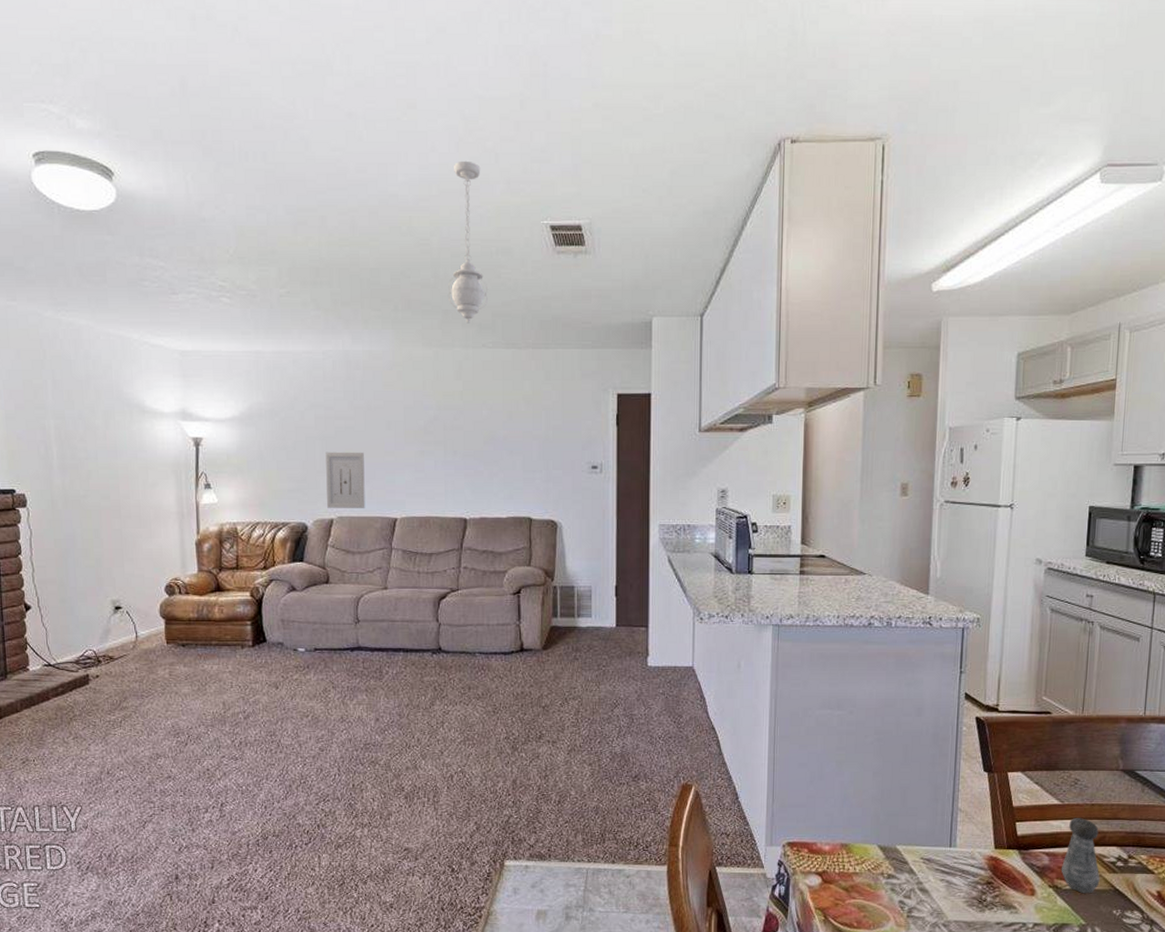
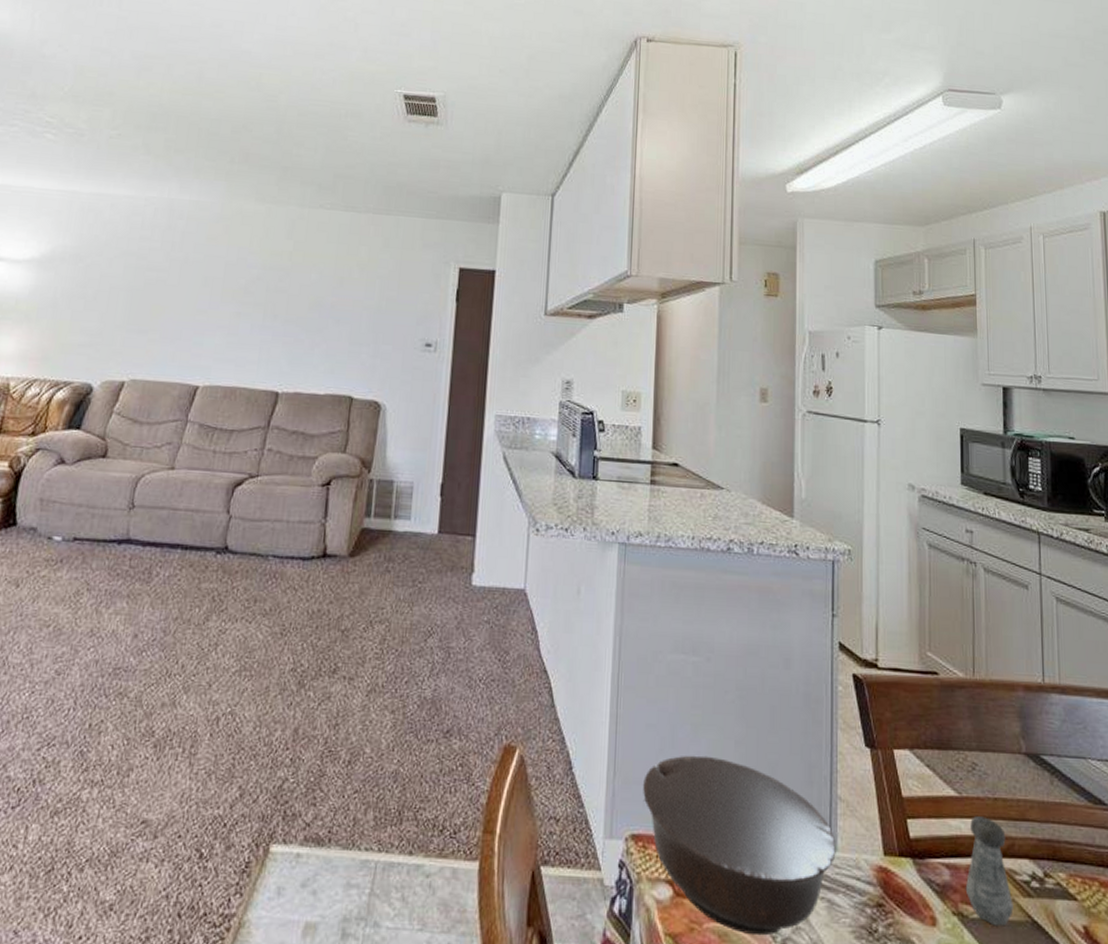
wall art: present [325,452,365,508] -> none [119,305,173,372]
pendant light: present [448,160,488,323] -> none [289,26,339,183]
bowl: none [797,784,955,907] -> present [643,755,836,936]

